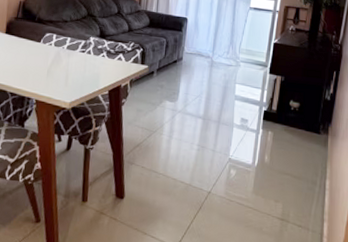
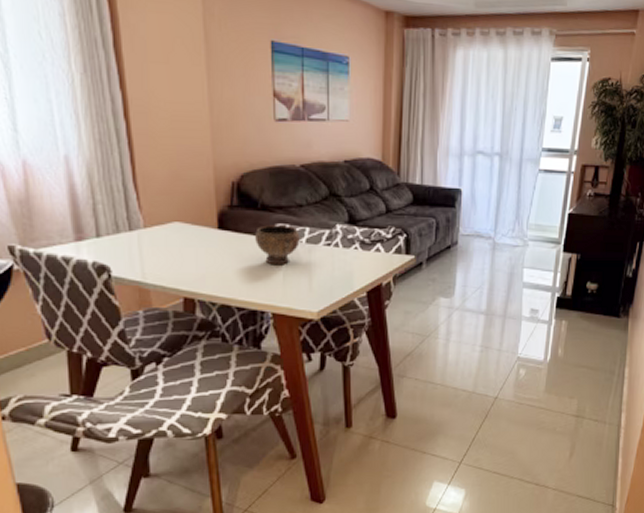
bowl: none [30,33,63,64] -> present [255,225,300,265]

